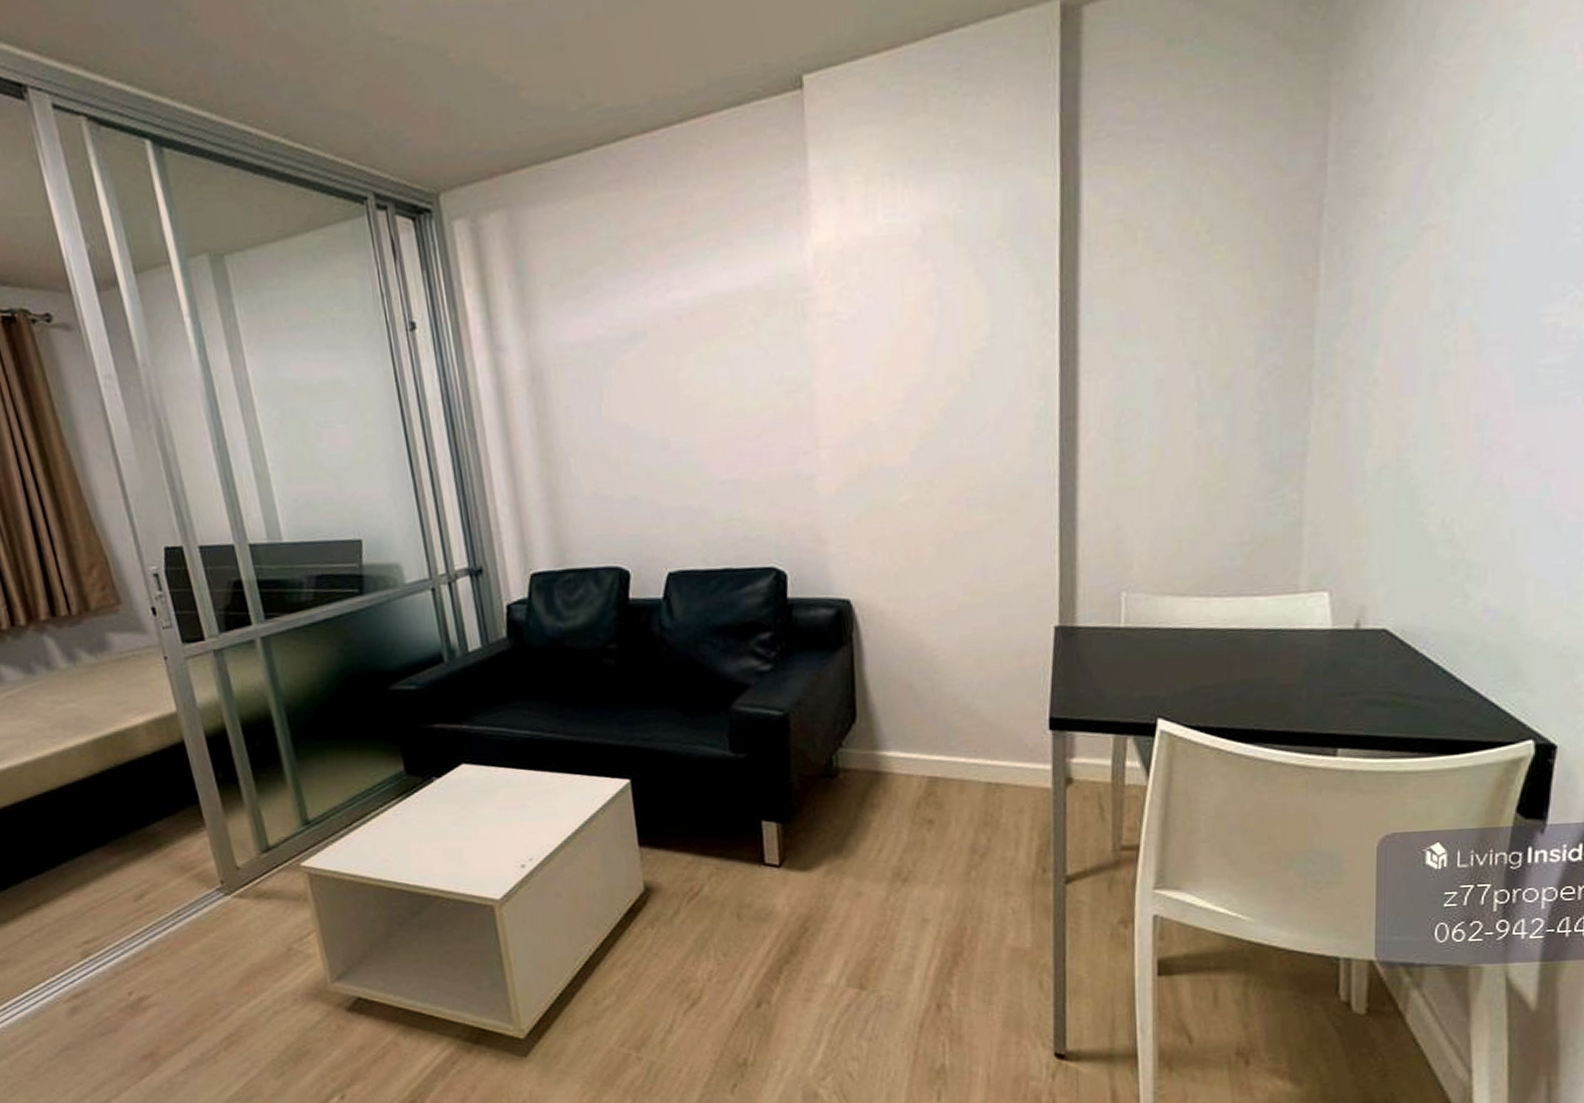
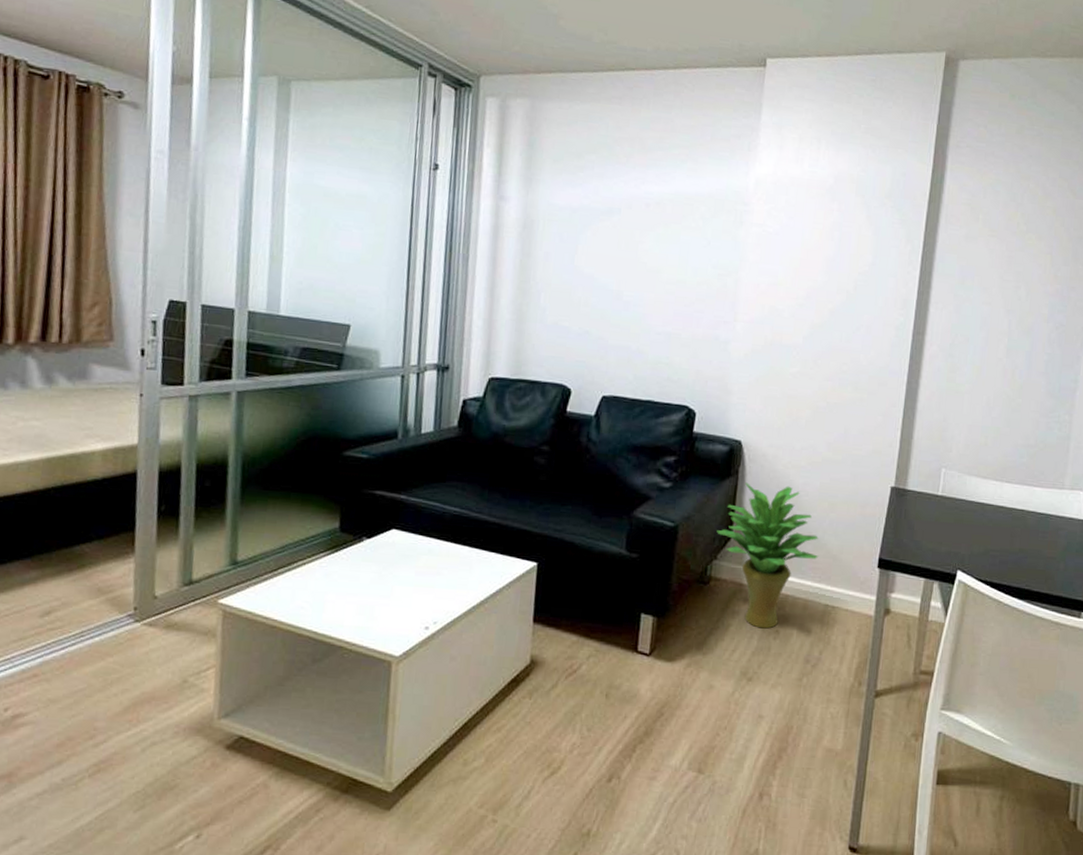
potted plant: none [837,646,969,821] -> present [717,482,818,629]

